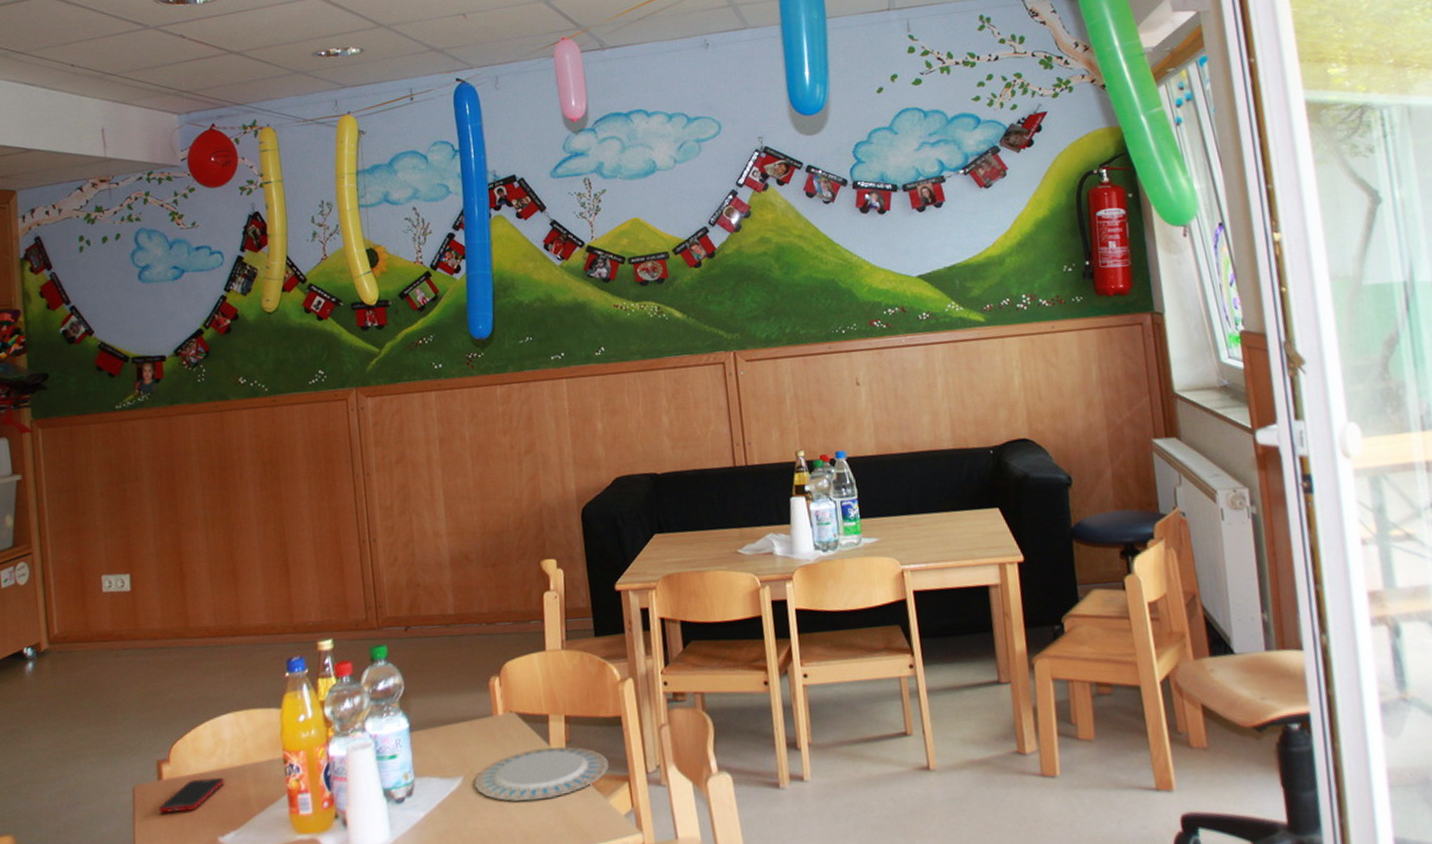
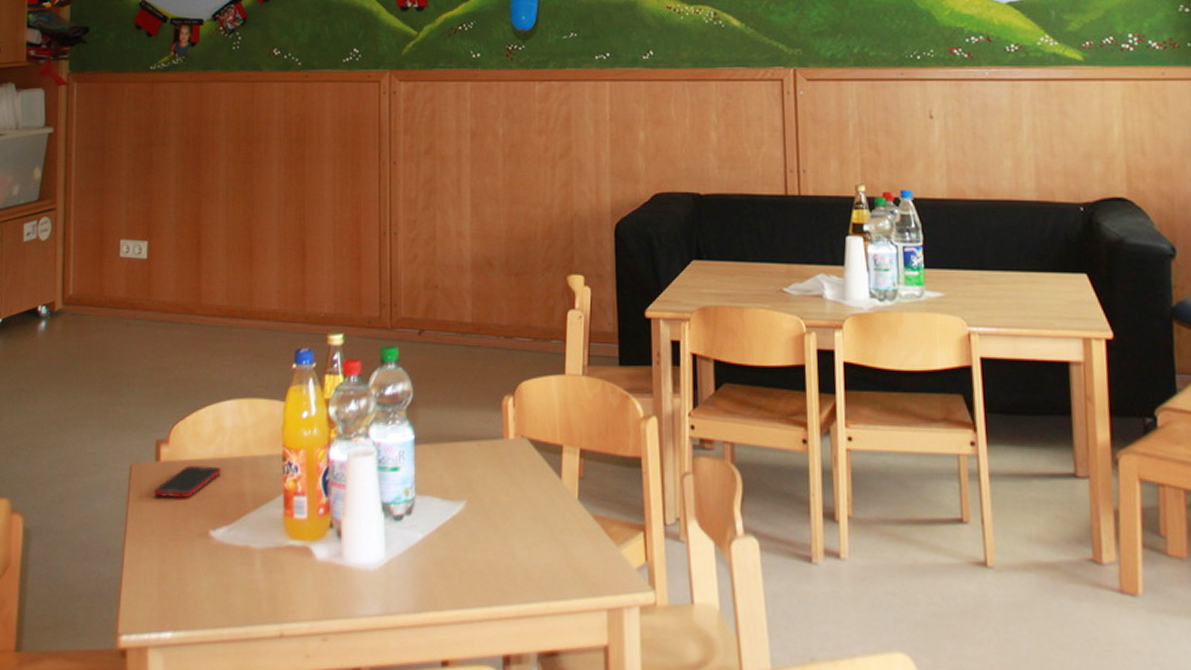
plate: present [474,746,609,802] -> none [478,482,624,539]

